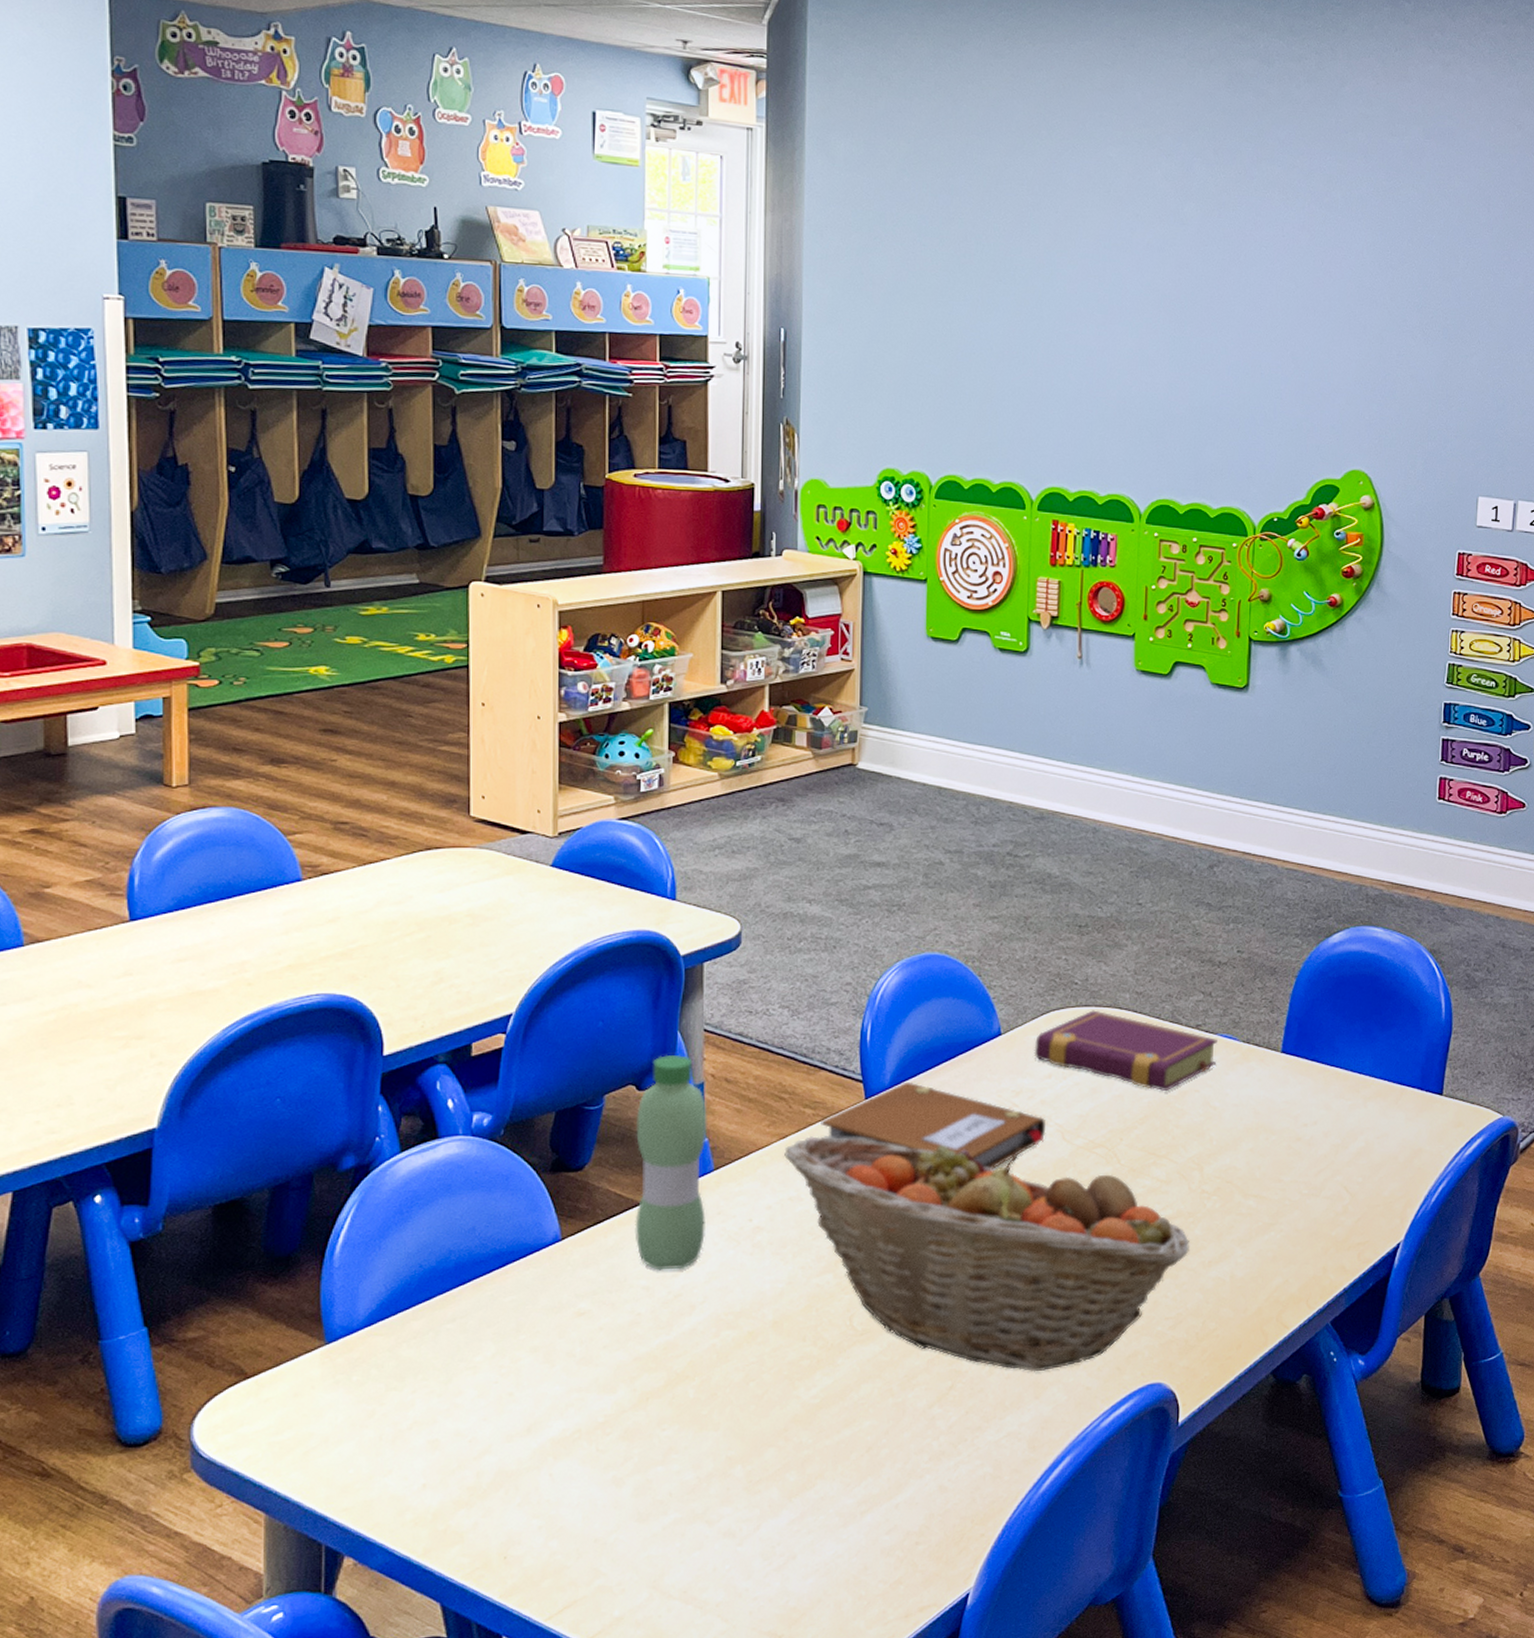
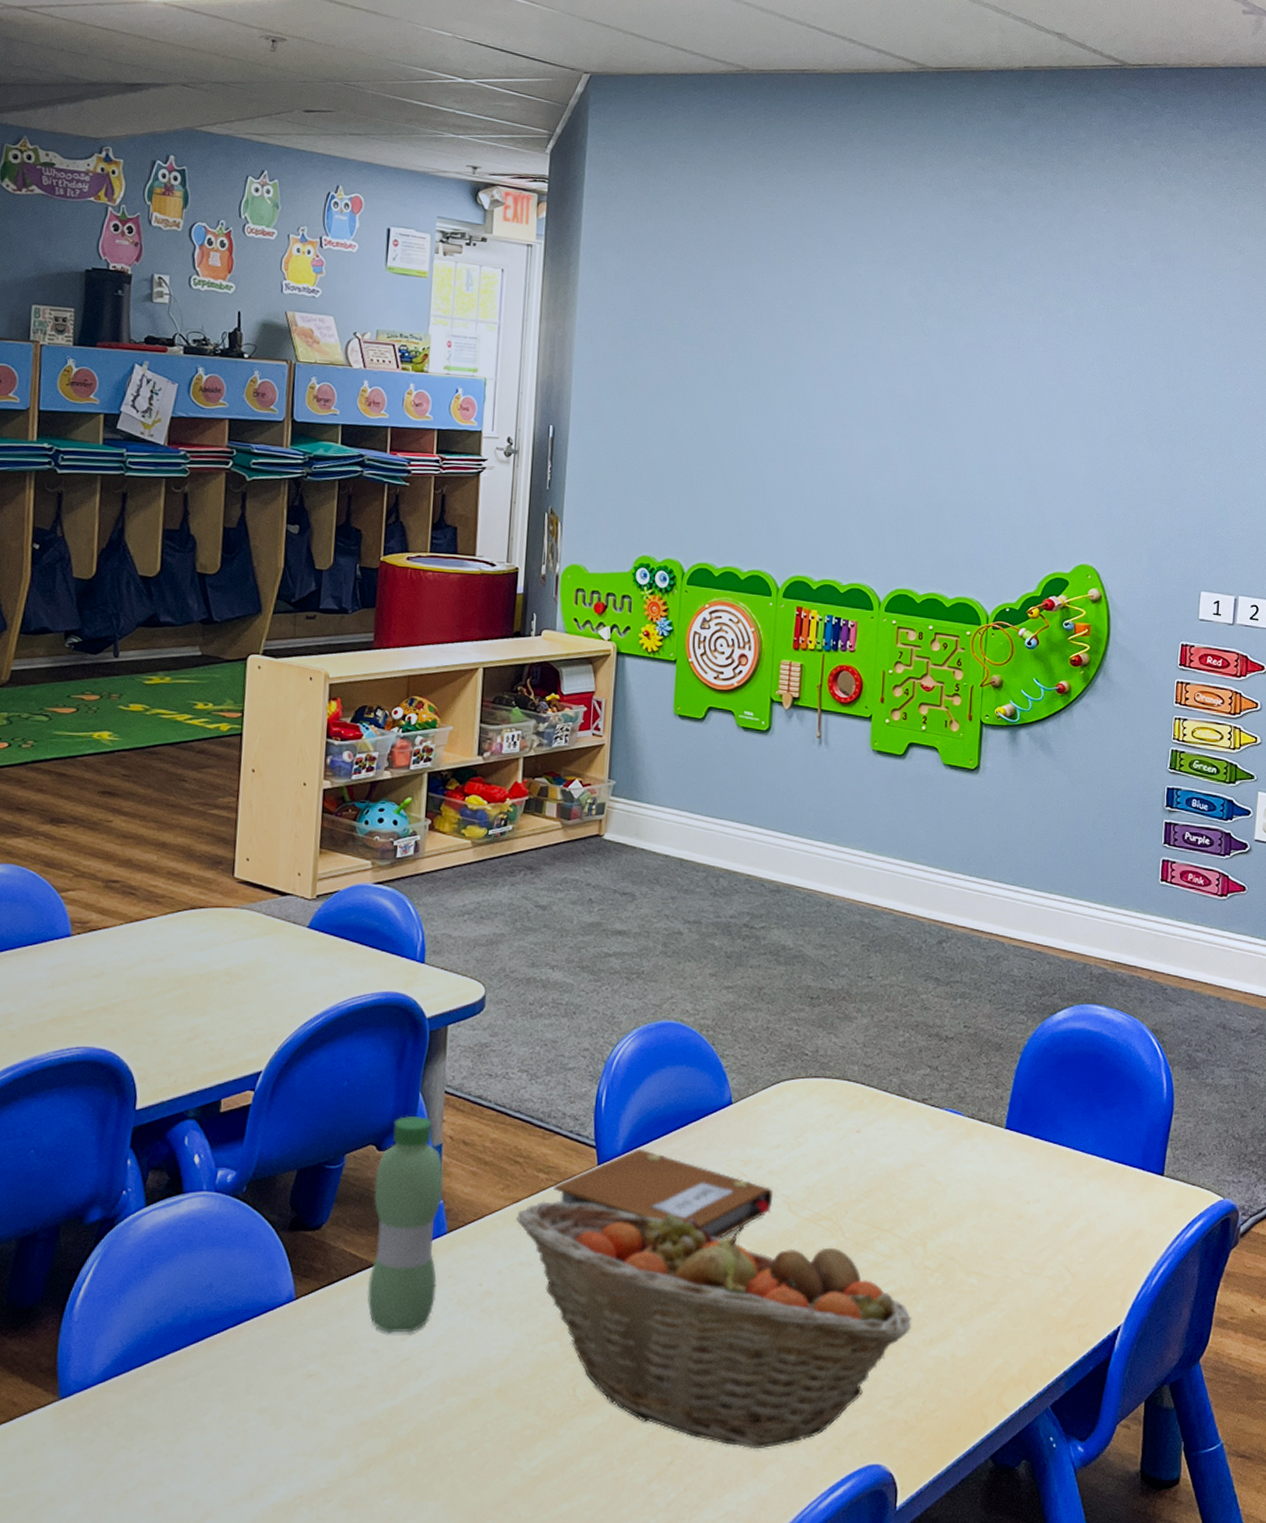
book: present [1034,1010,1217,1091] -> none [763,1081,943,1164]

